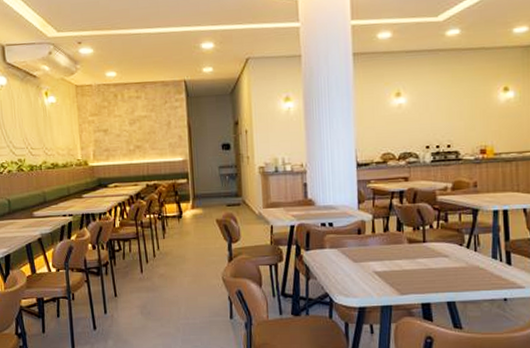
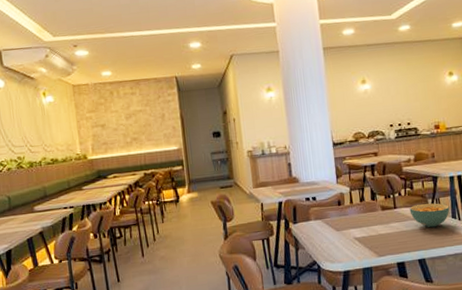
cereal bowl: none [441,239,490,267] -> present [409,203,450,228]

